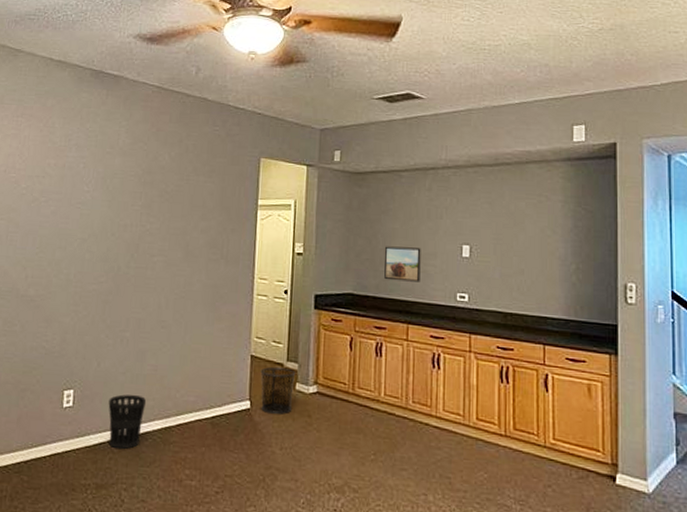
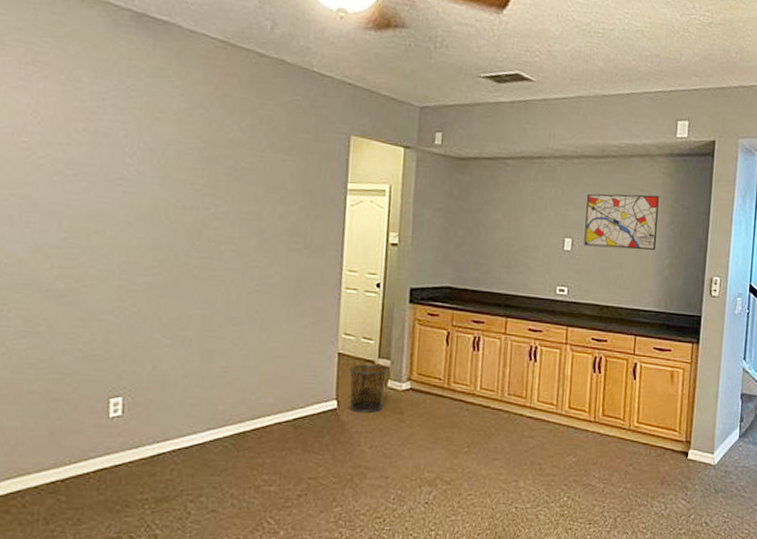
wastebasket: present [108,394,147,450] -> none [167,400,216,459]
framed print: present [384,246,421,282] -> none [485,237,524,276]
wall art: none [482,200,560,256] -> present [584,193,659,251]

